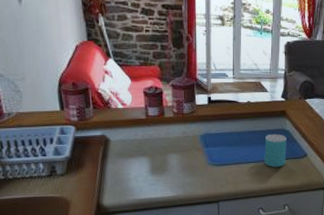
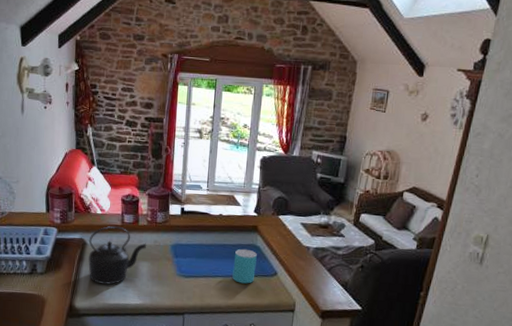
kettle: none [111,120,175,180] -> present [88,226,147,285]

